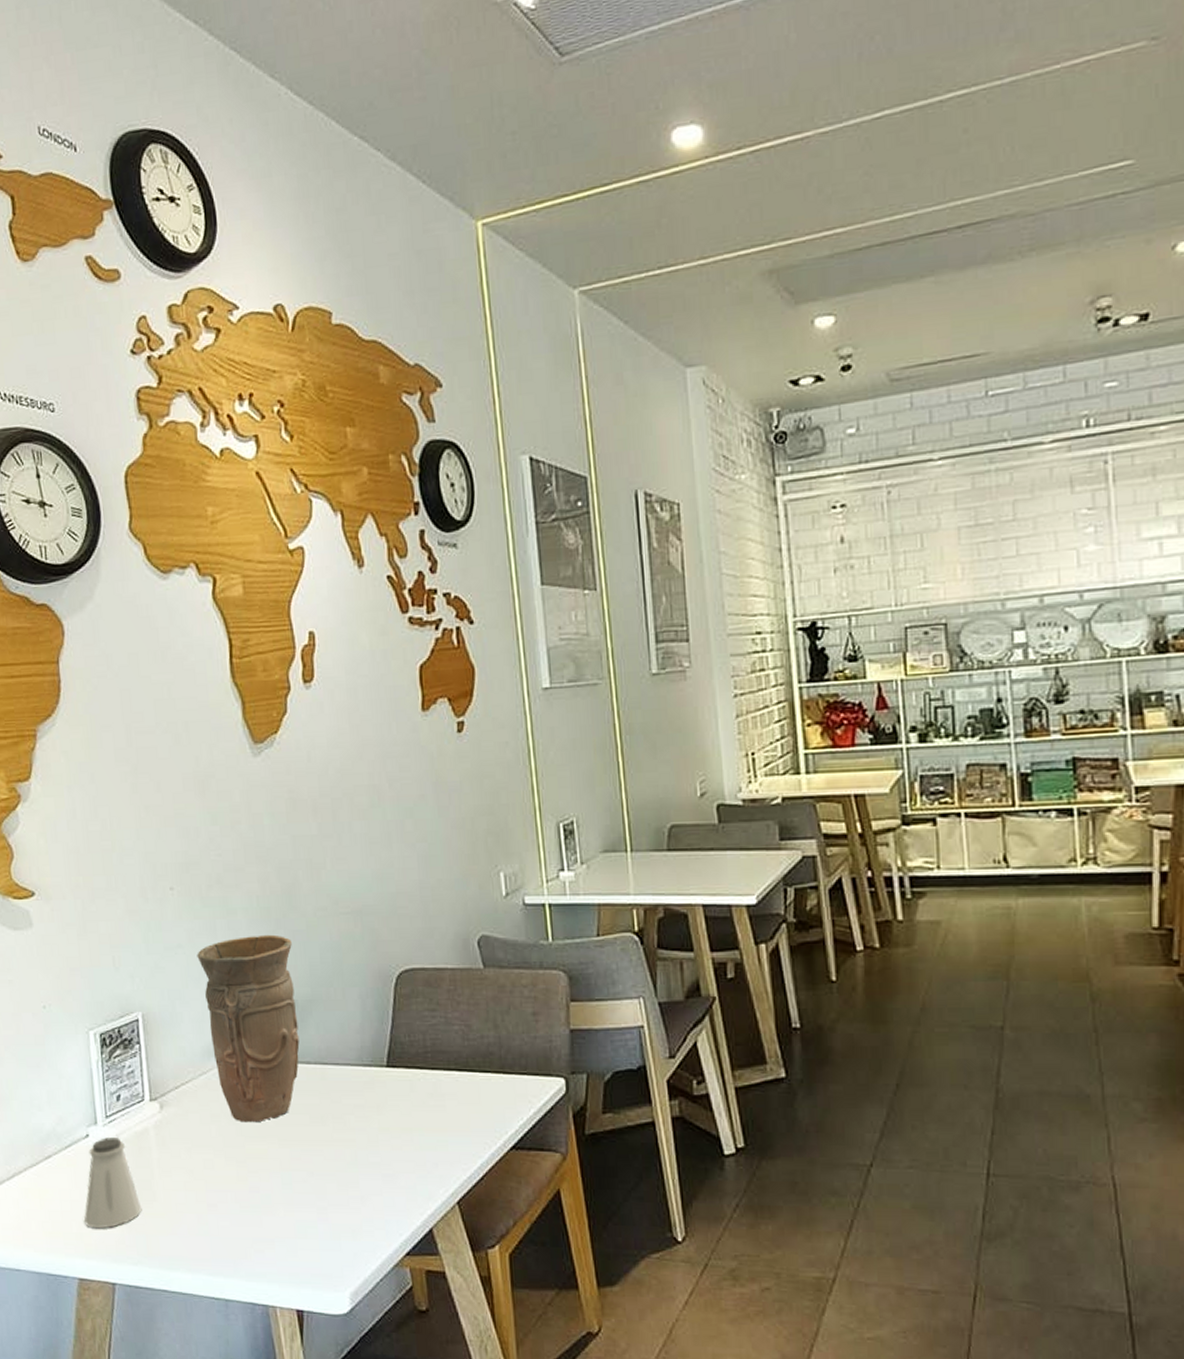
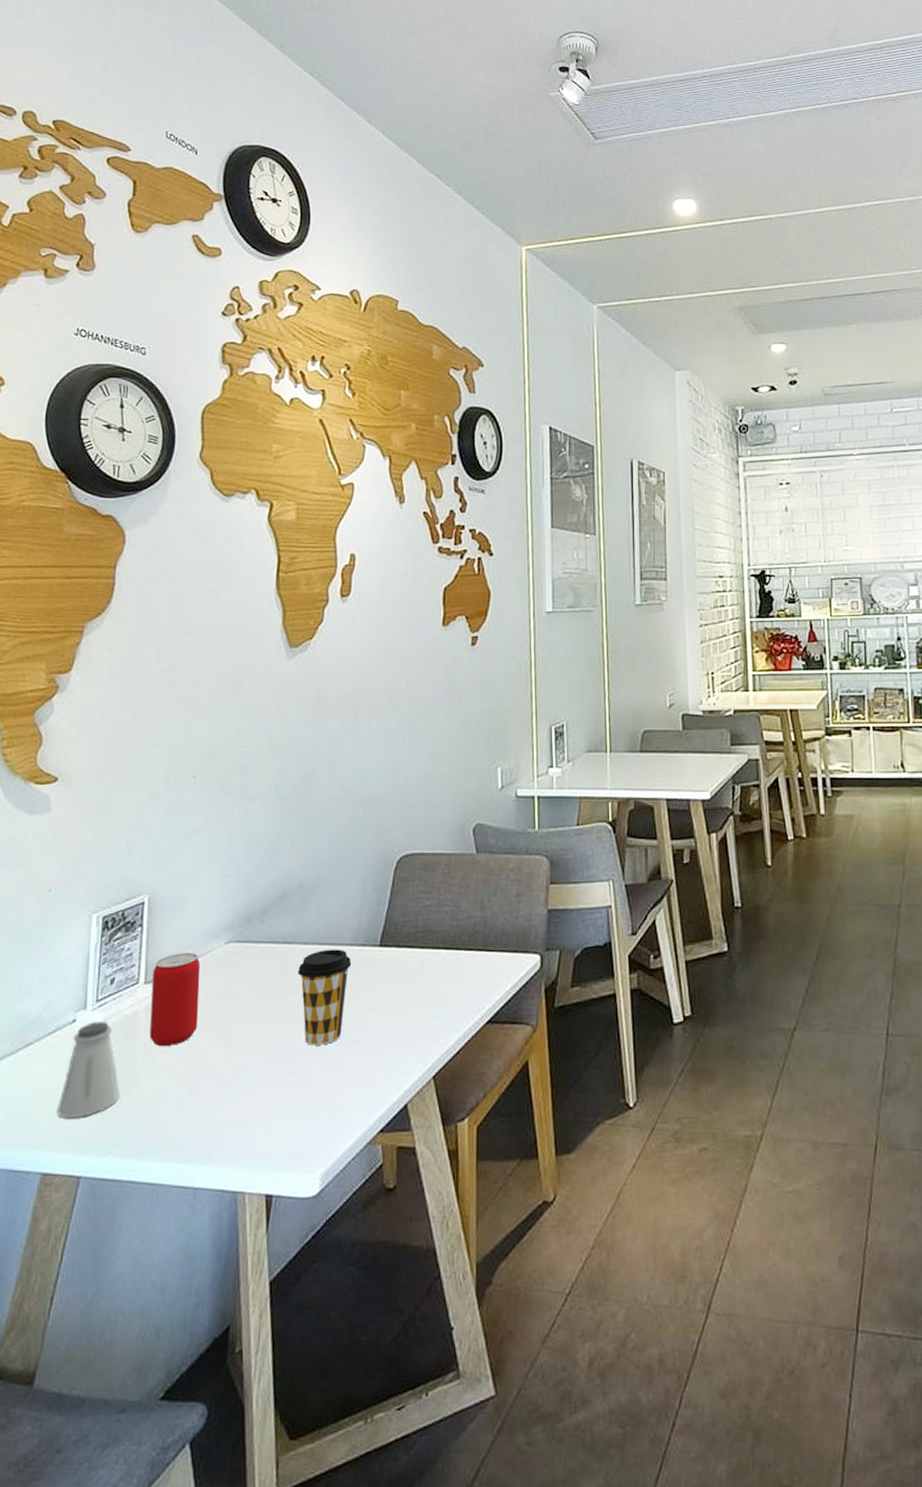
beverage can: none [157,1071,209,1164] -> present [149,953,201,1047]
vase: present [197,934,300,1123] -> none [211,821,303,1004]
coffee cup: none [303,1069,359,1167] -> present [298,949,352,1045]

